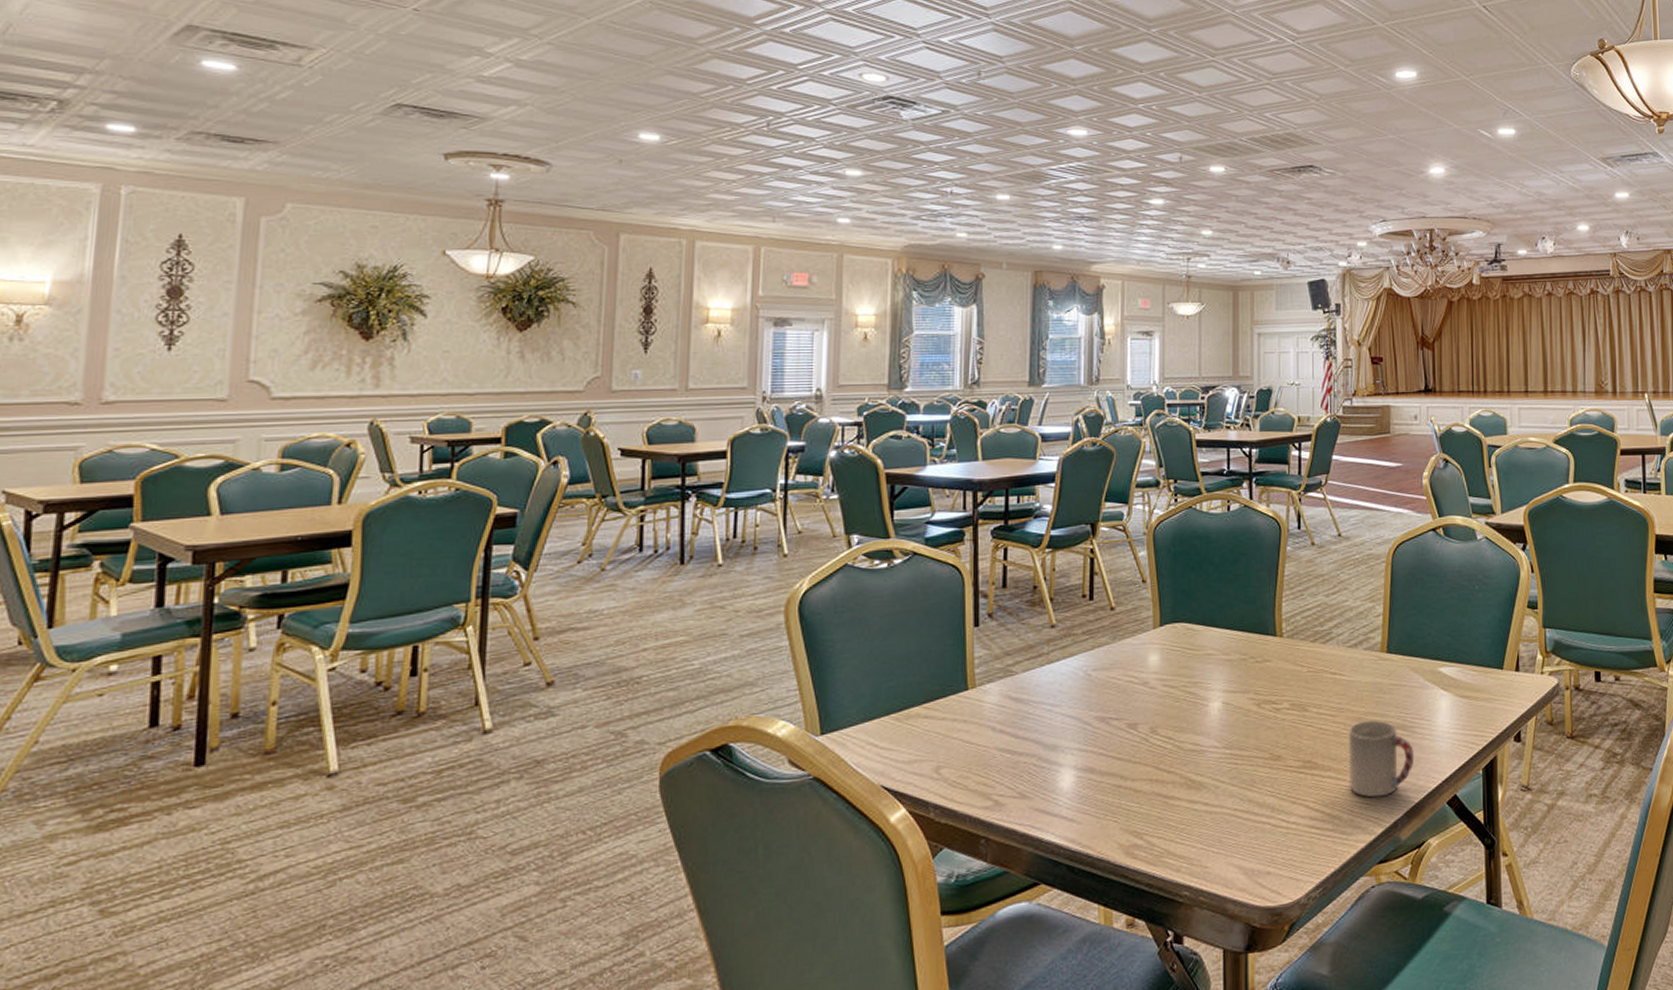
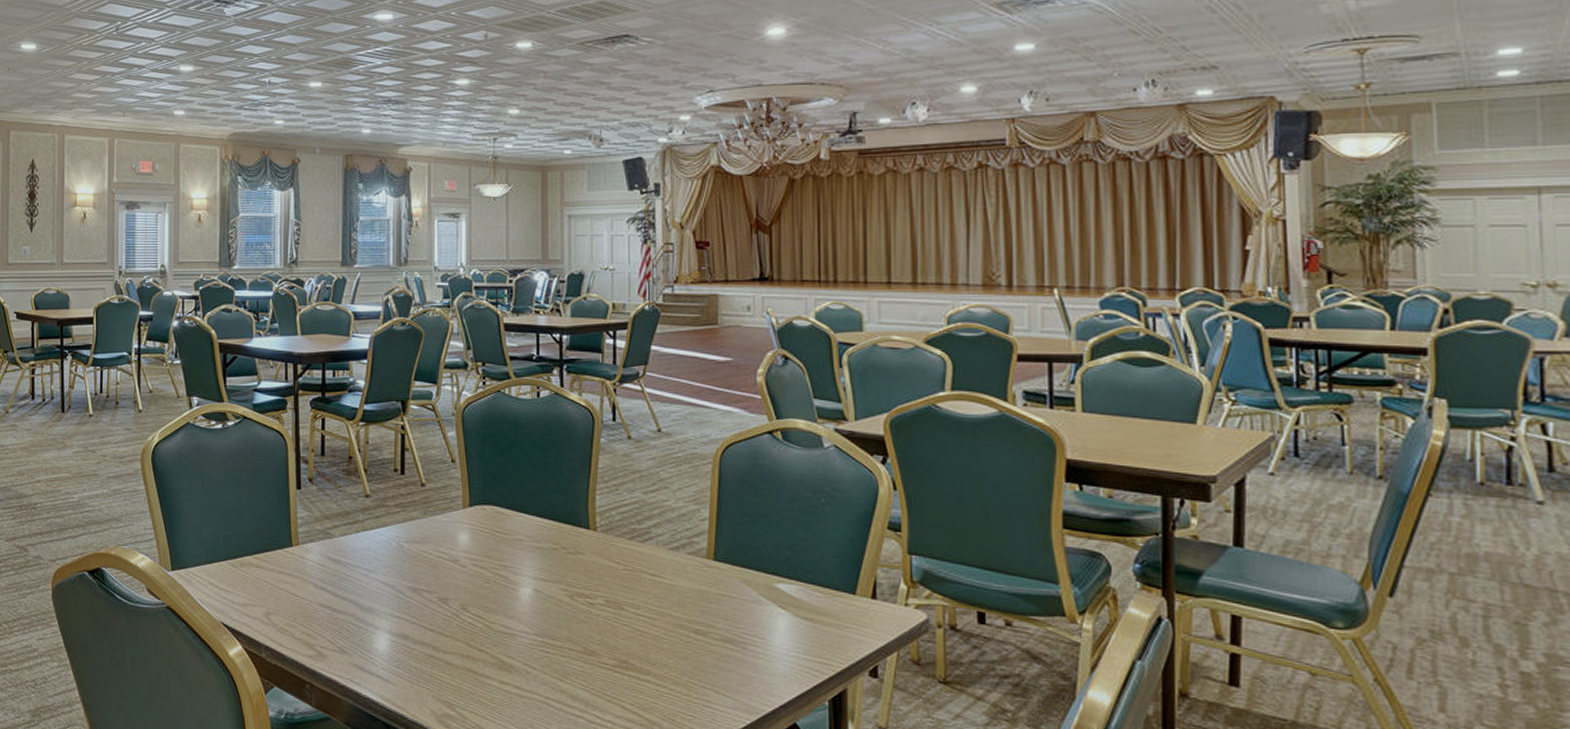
cup: present [1348,720,1415,798] -> none [669,628,746,711]

